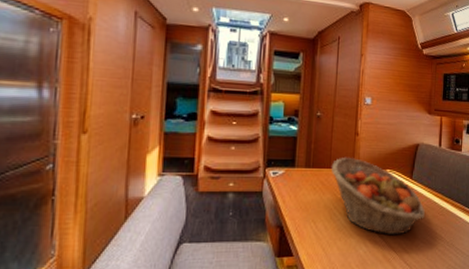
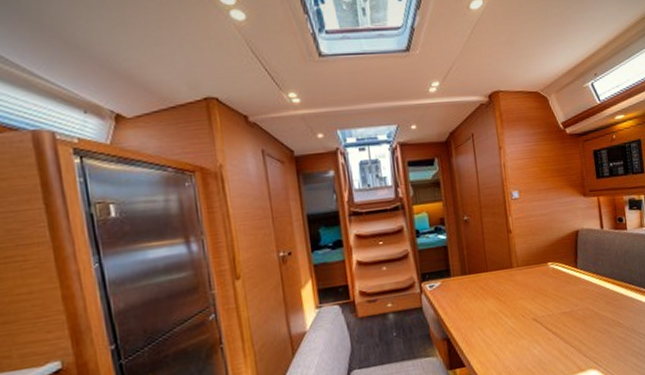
fruit basket: present [331,158,425,236] -> none [488,256,598,331]

